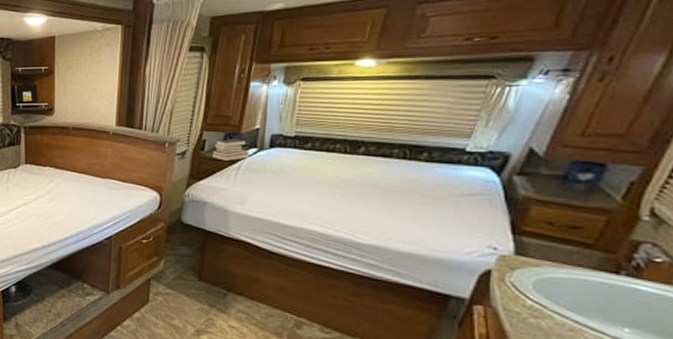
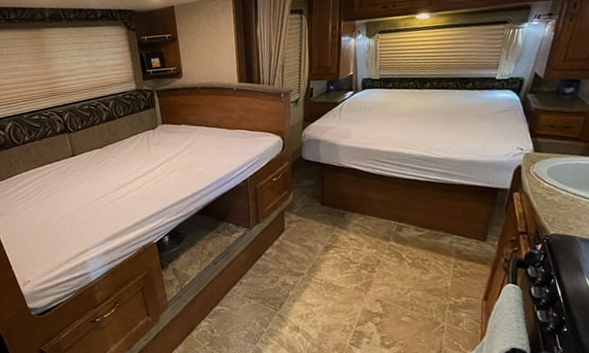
books: present [211,138,249,161] -> none [319,84,348,104]

